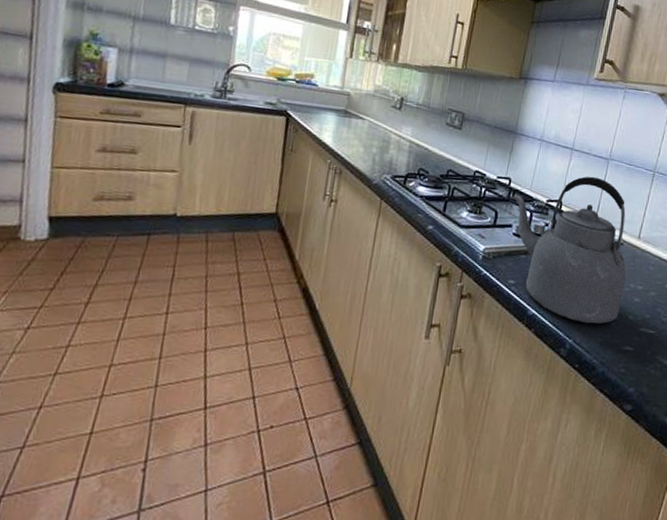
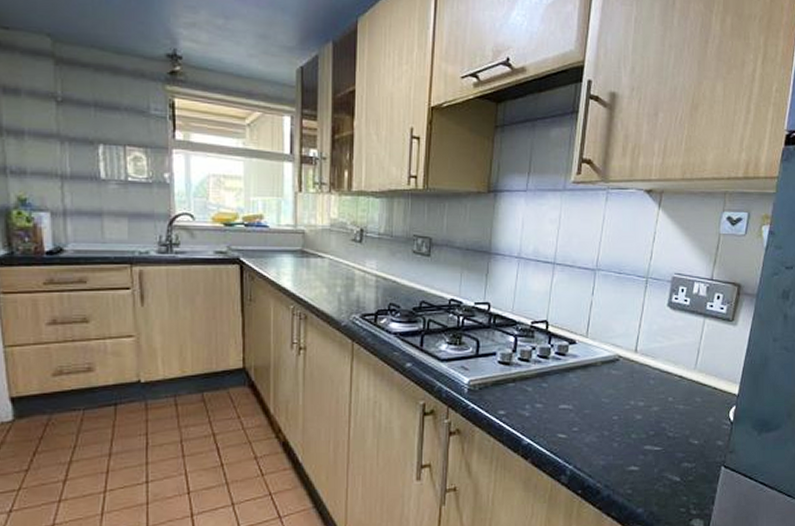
kettle: present [510,176,627,324] -> none [491,290,626,447]

